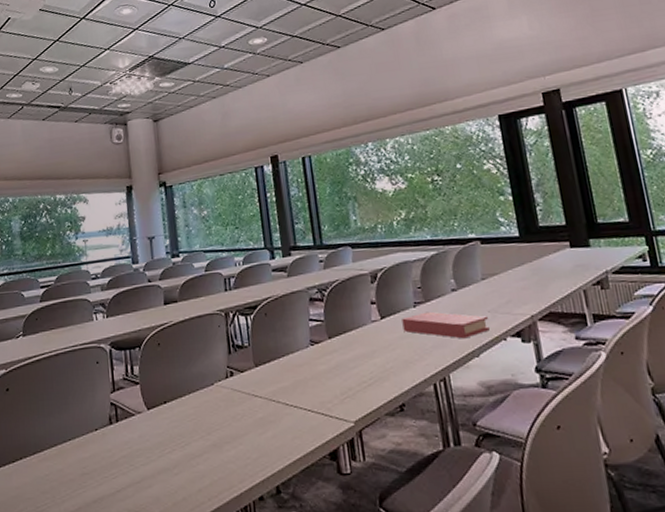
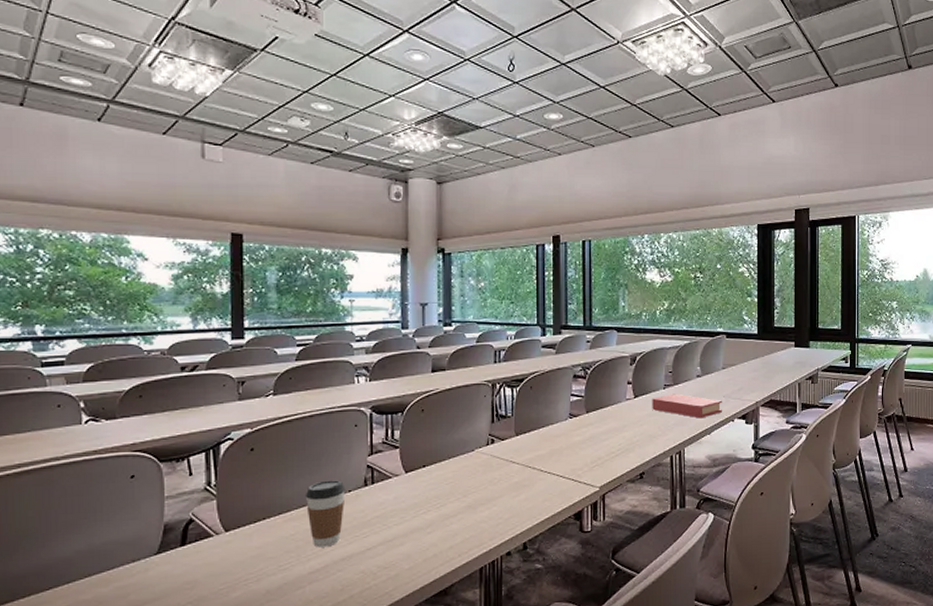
coffee cup: none [55,418,93,489] -> present [305,480,346,548]

